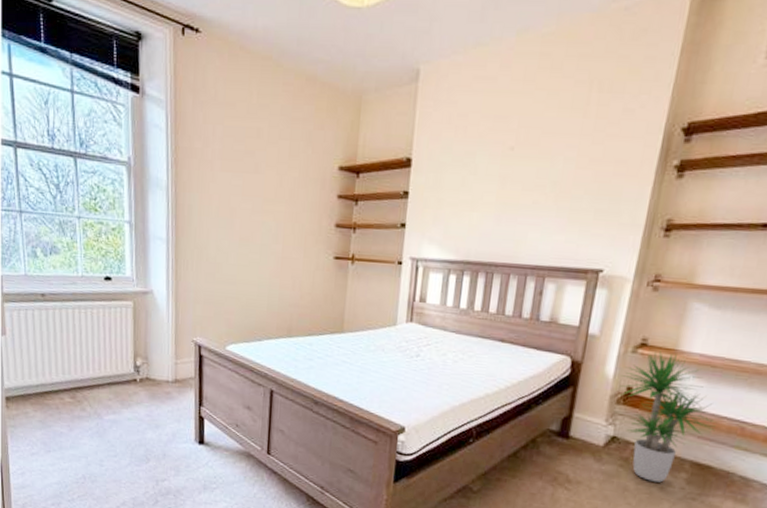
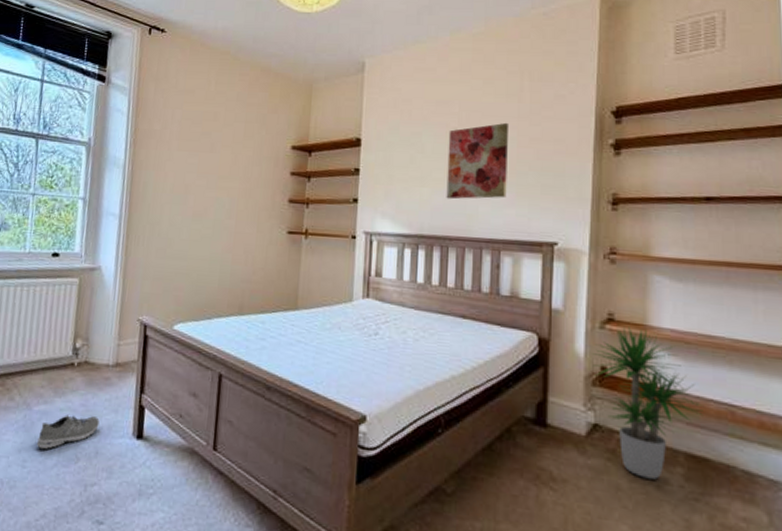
sneaker: none [111,423,164,451] -> present [37,415,100,449]
wall art: none [496,140,570,225] -> present [446,122,510,200]

